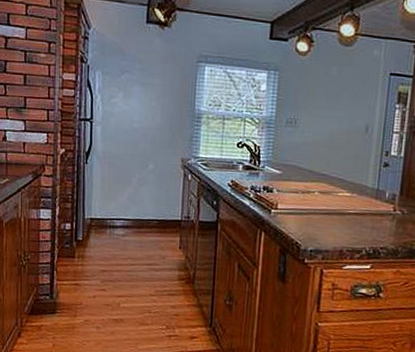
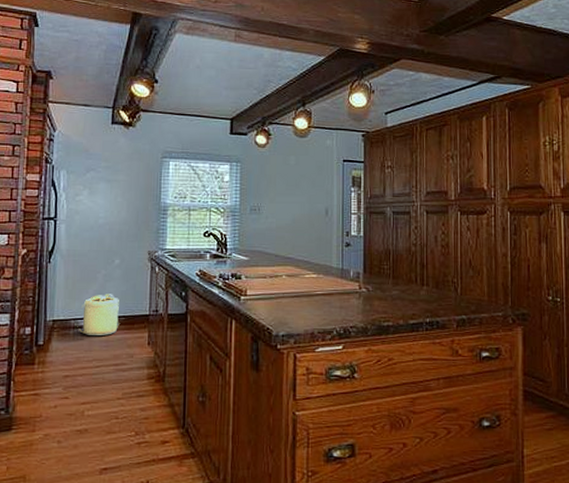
basket: none [112,197,153,237] -> present [76,294,120,335]

